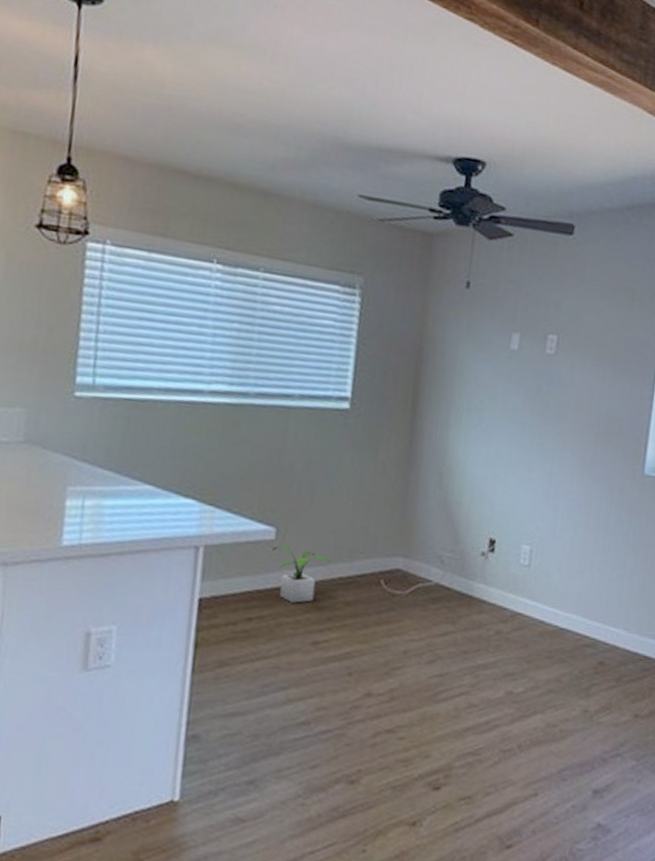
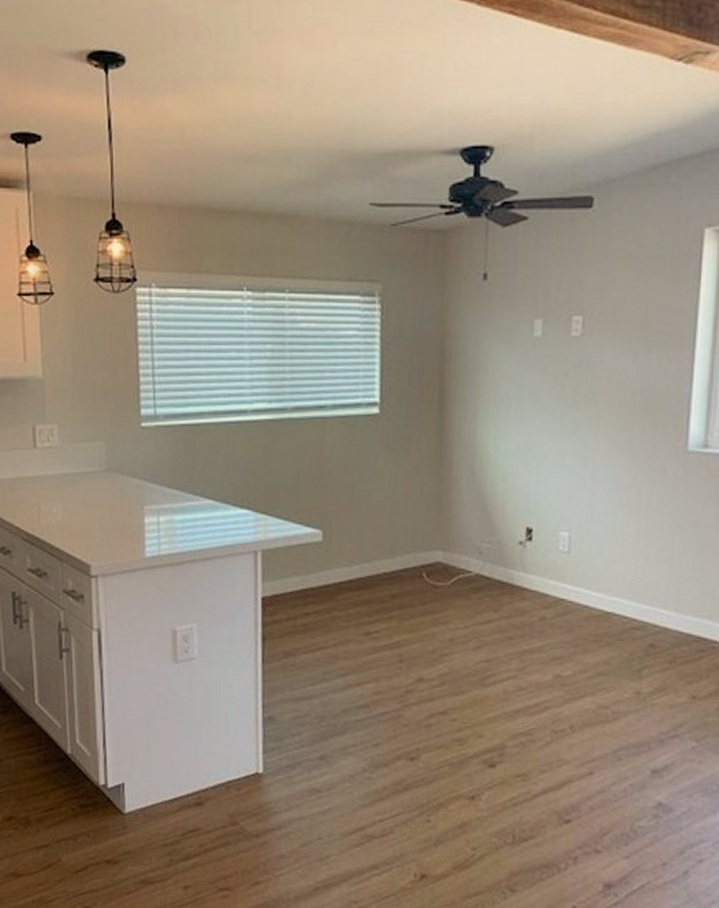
potted plant: present [272,545,330,603] -> none [321,546,374,598]

